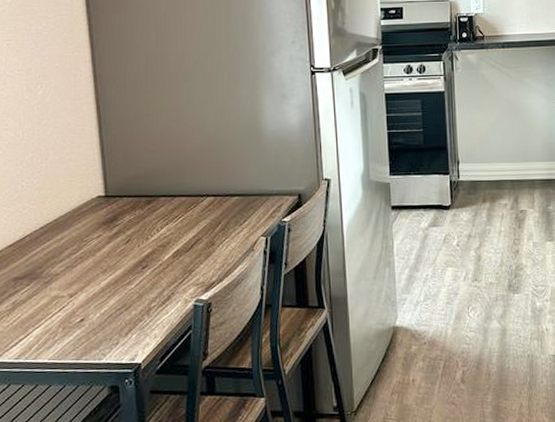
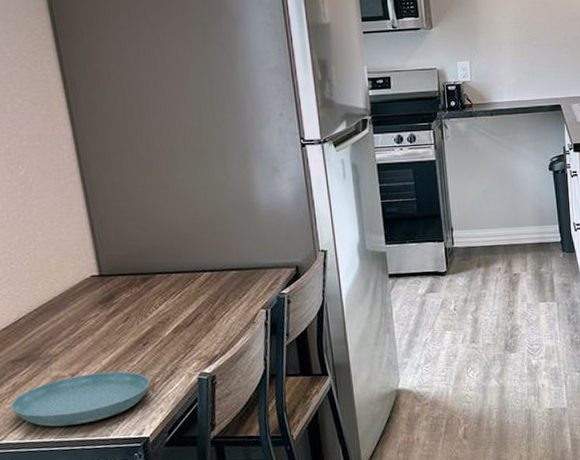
saucer: none [8,294,146,348] -> present [10,371,150,427]

